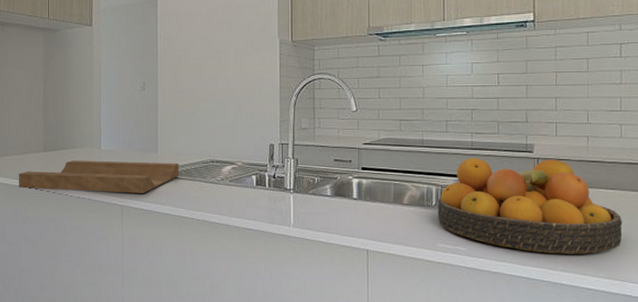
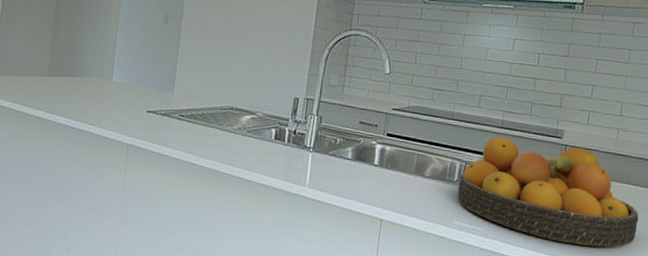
cutting board: present [18,160,179,193] -> none [15,89,195,134]

